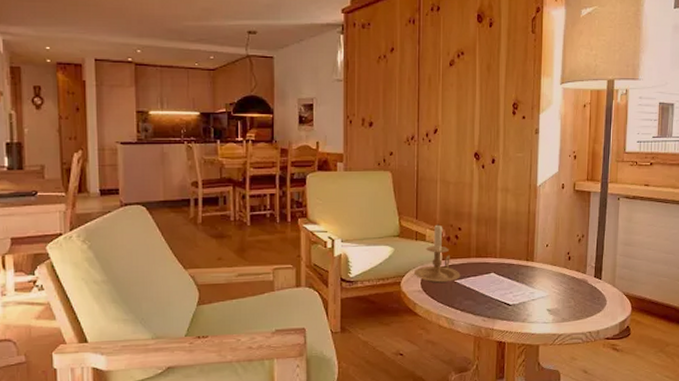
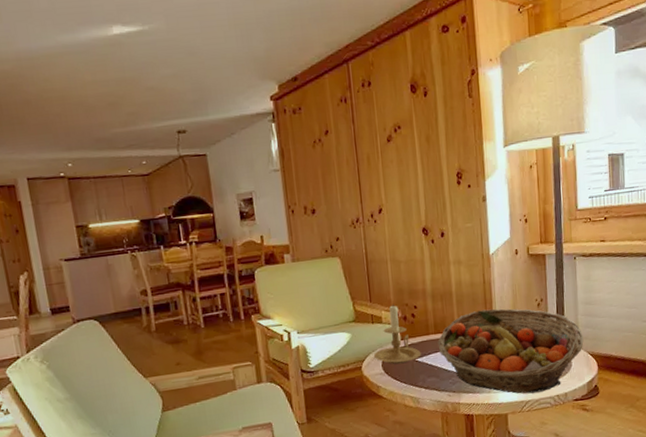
fruit basket: none [478,239,620,327] -> present [437,308,584,394]

